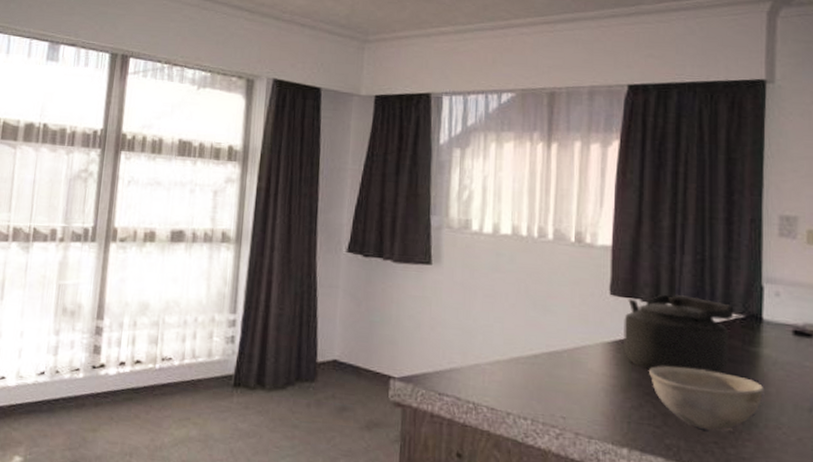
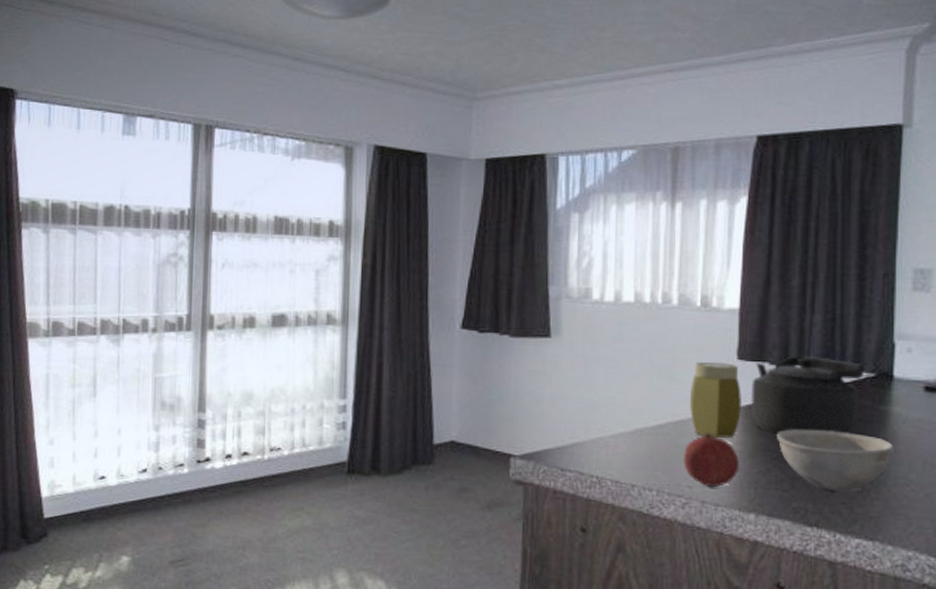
fruit: none [558,365,612,419] -> present [684,433,739,487]
jar: none [564,295,616,372] -> present [690,362,743,438]

